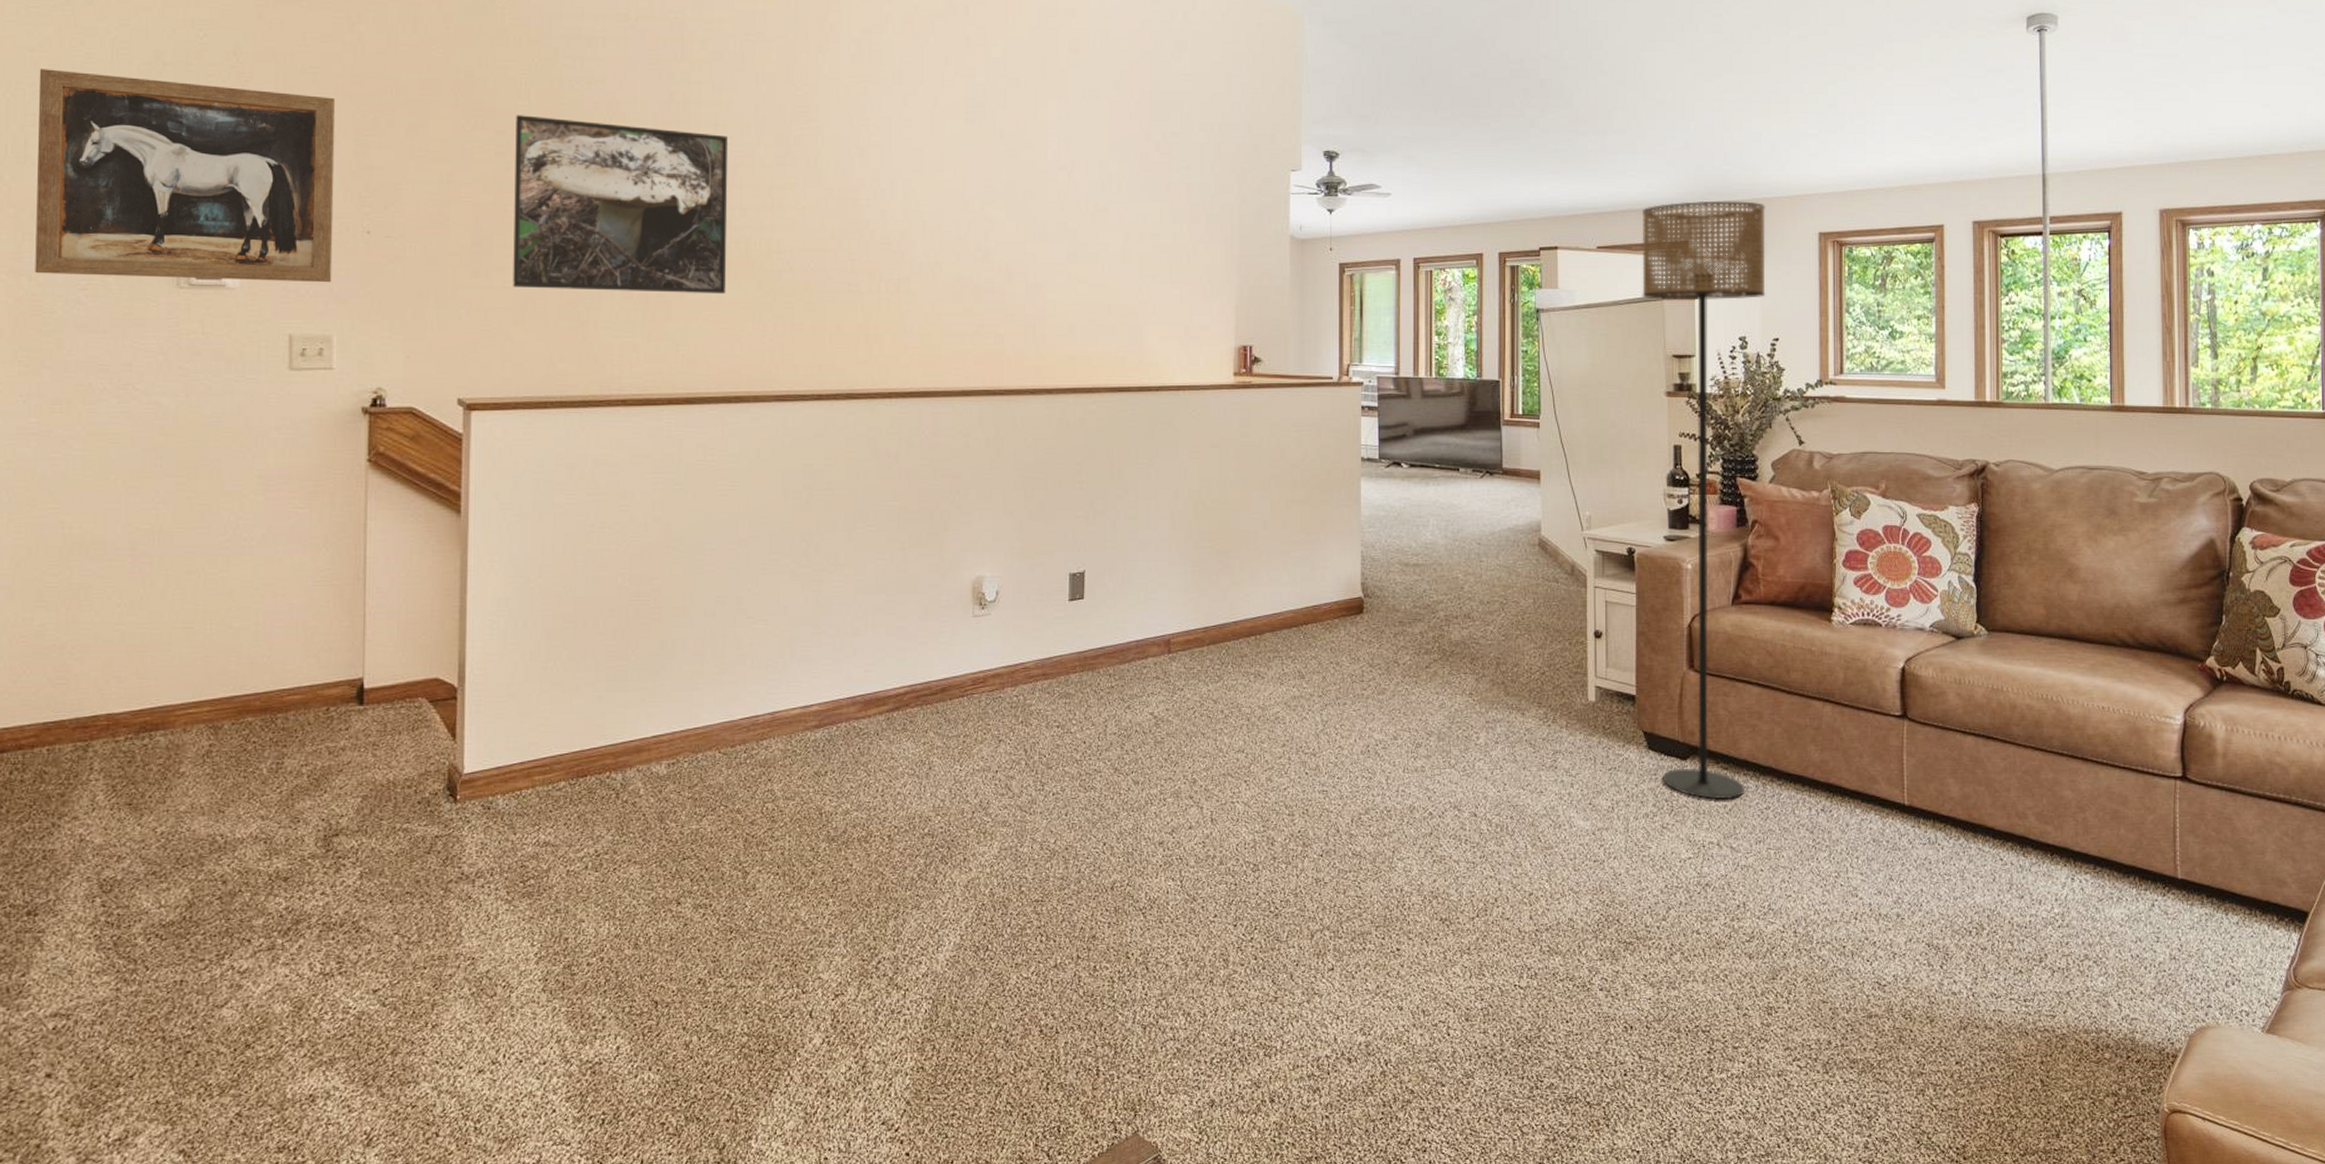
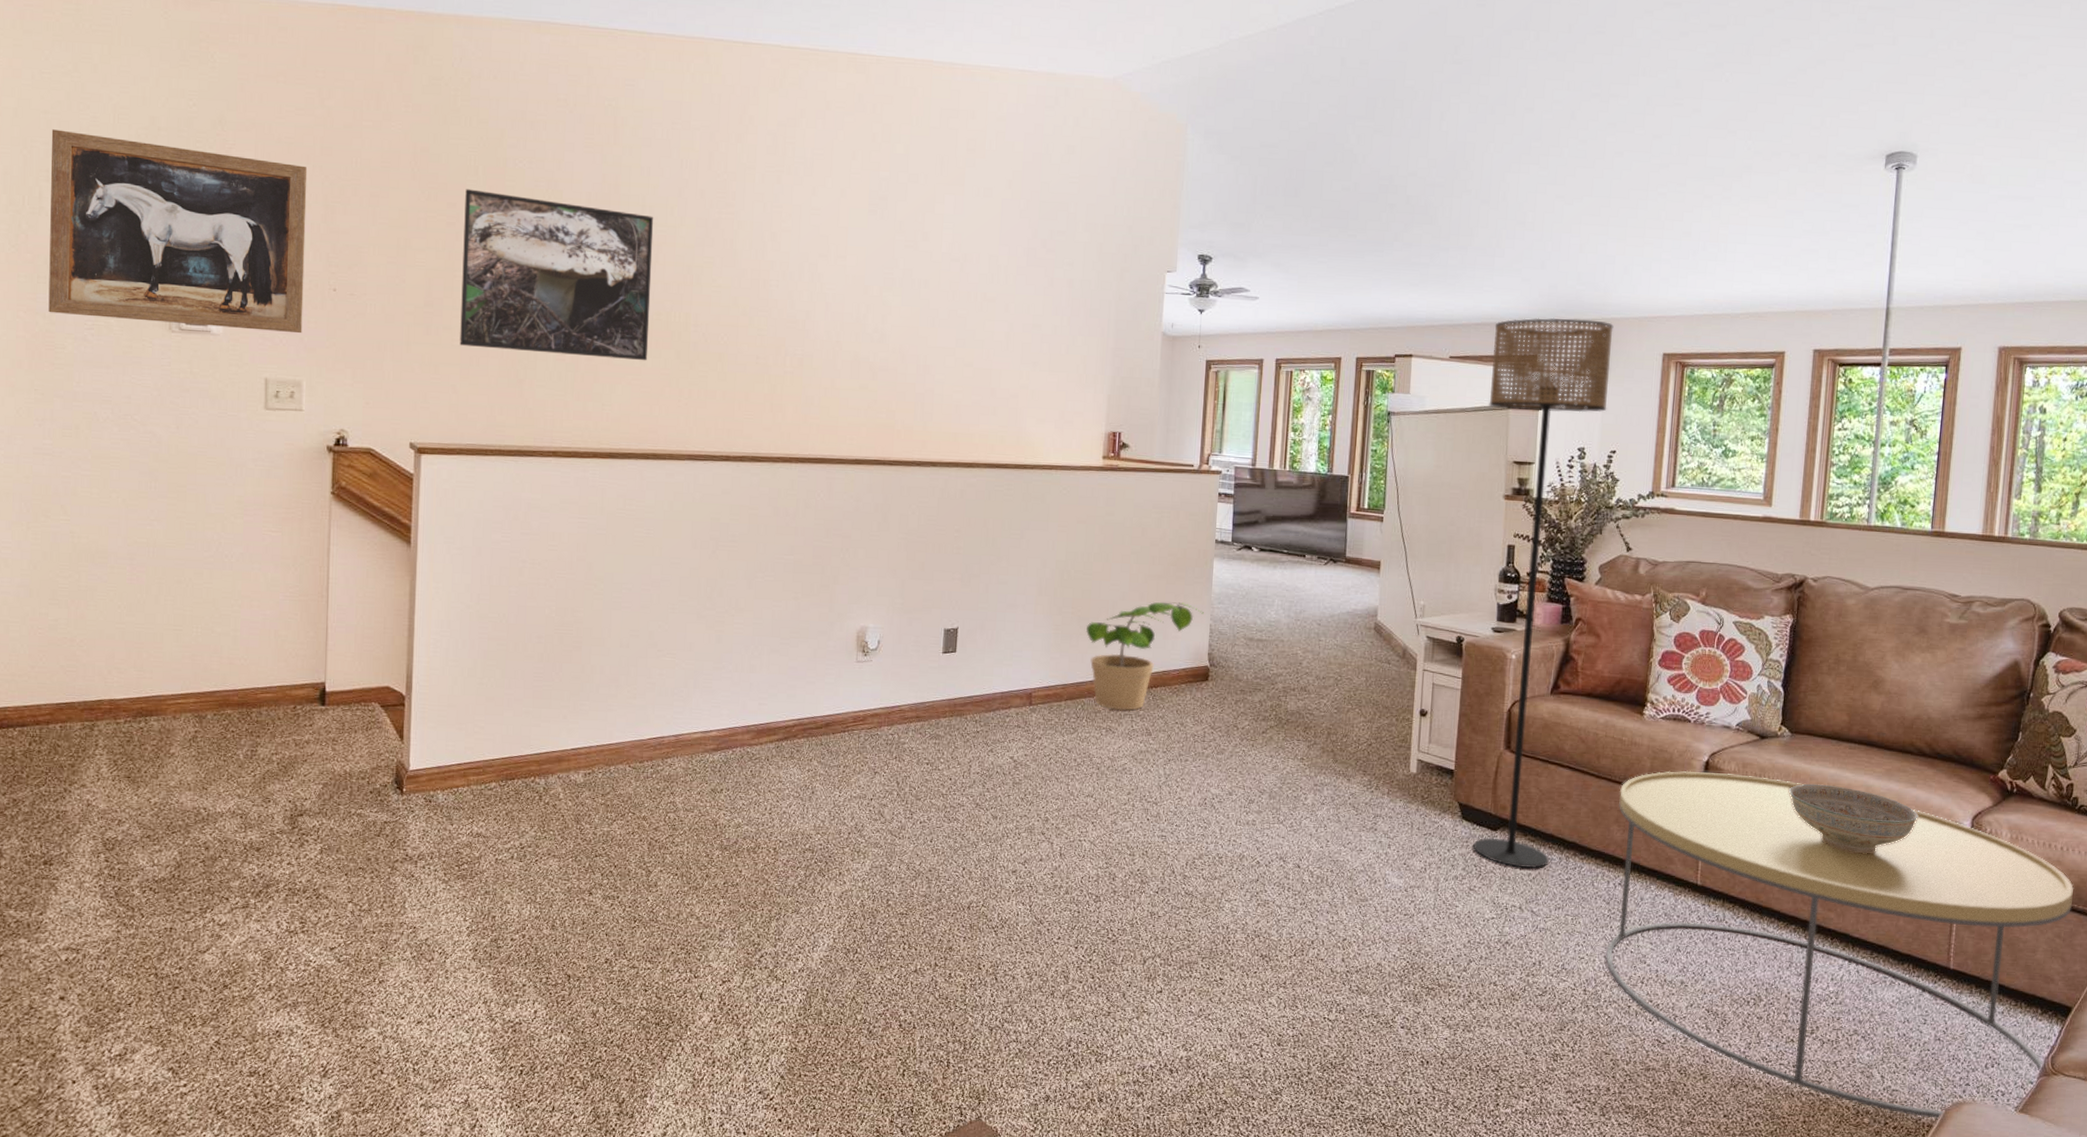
potted plant: none [1227,529,1353,653] -> present [1086,601,1204,711]
coffee table: none [1814,679,2297,1048] -> present [1605,770,2074,1119]
decorative bowl: none [1991,685,2129,759] -> present [1788,783,1919,854]

